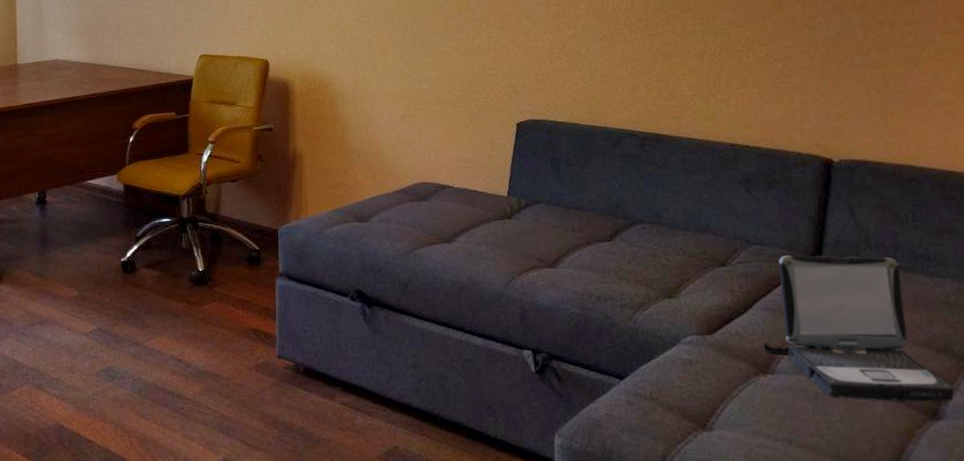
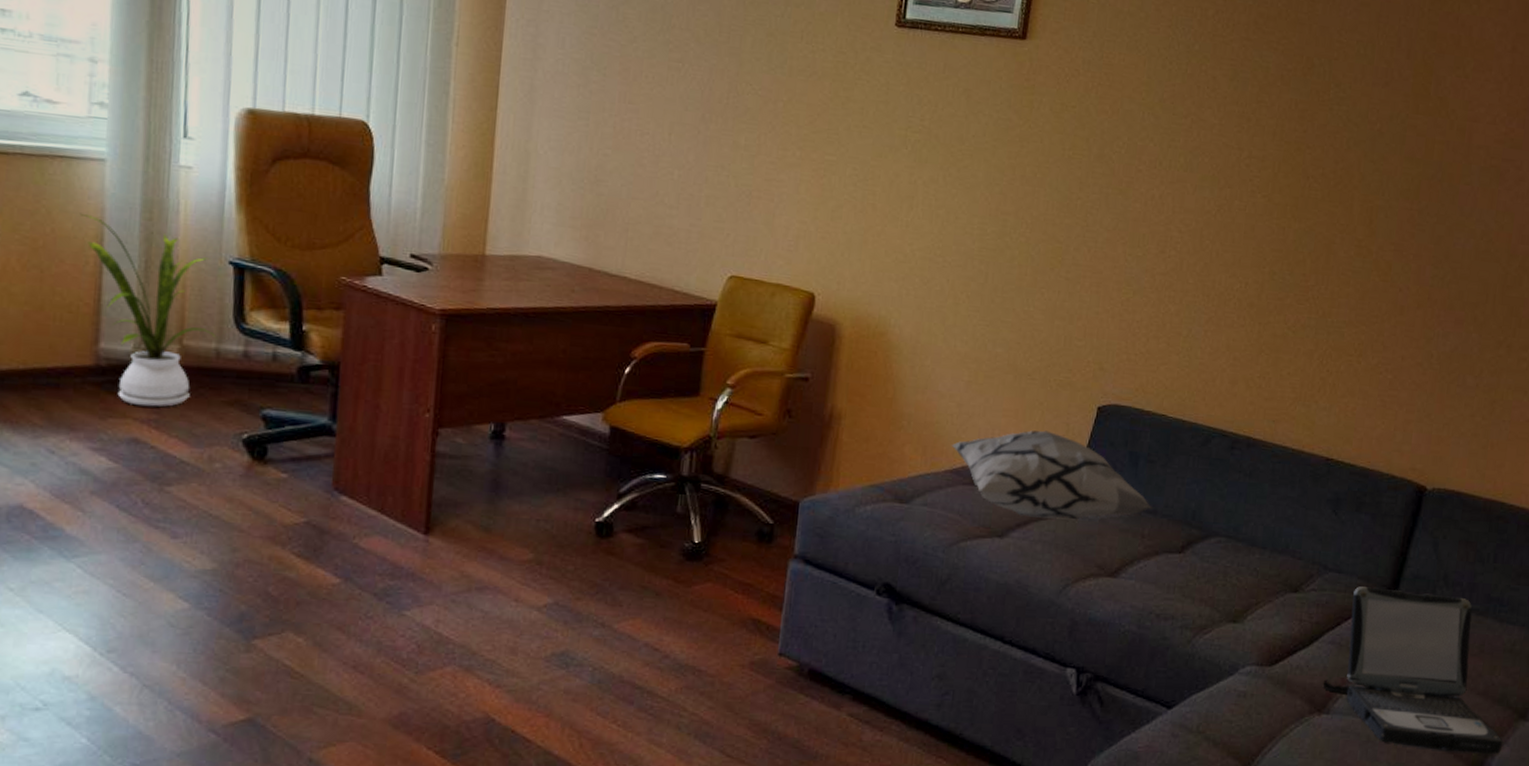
decorative pillow: none [396,148,579,223] -> present [951,430,1153,519]

